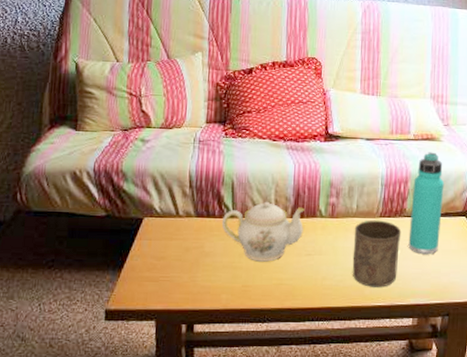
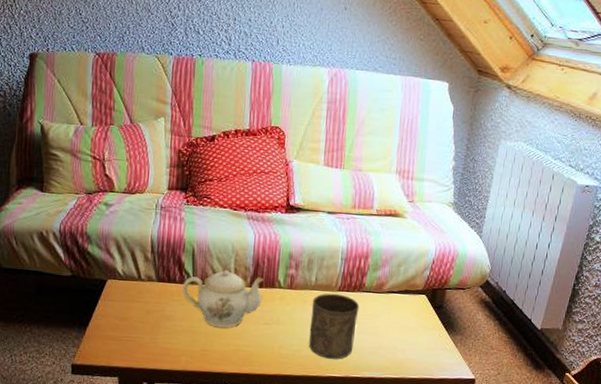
thermos bottle: present [408,152,445,255] -> none [365,228,406,330]

